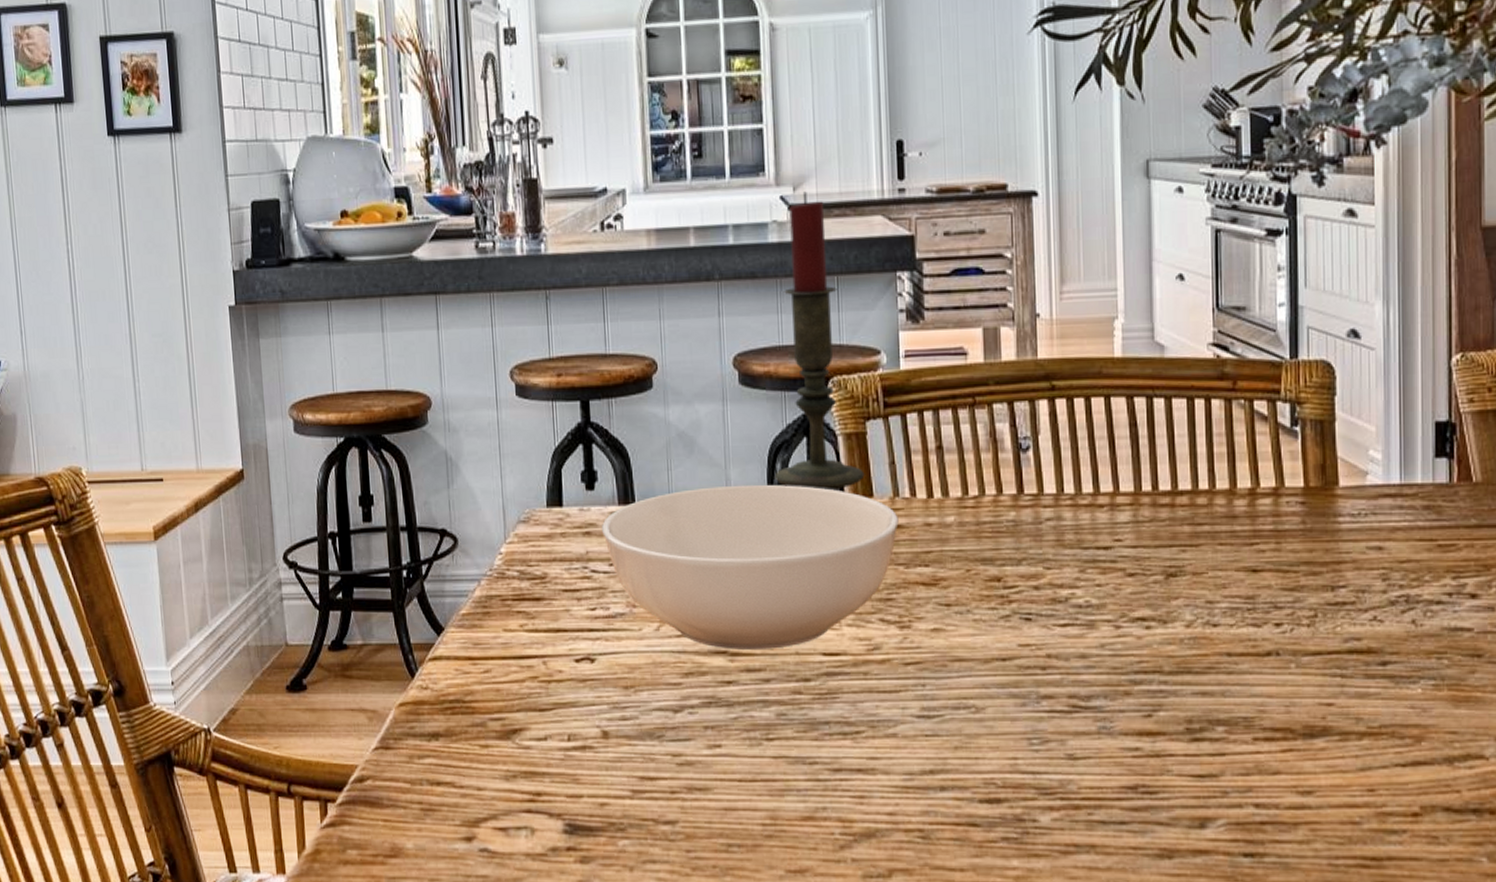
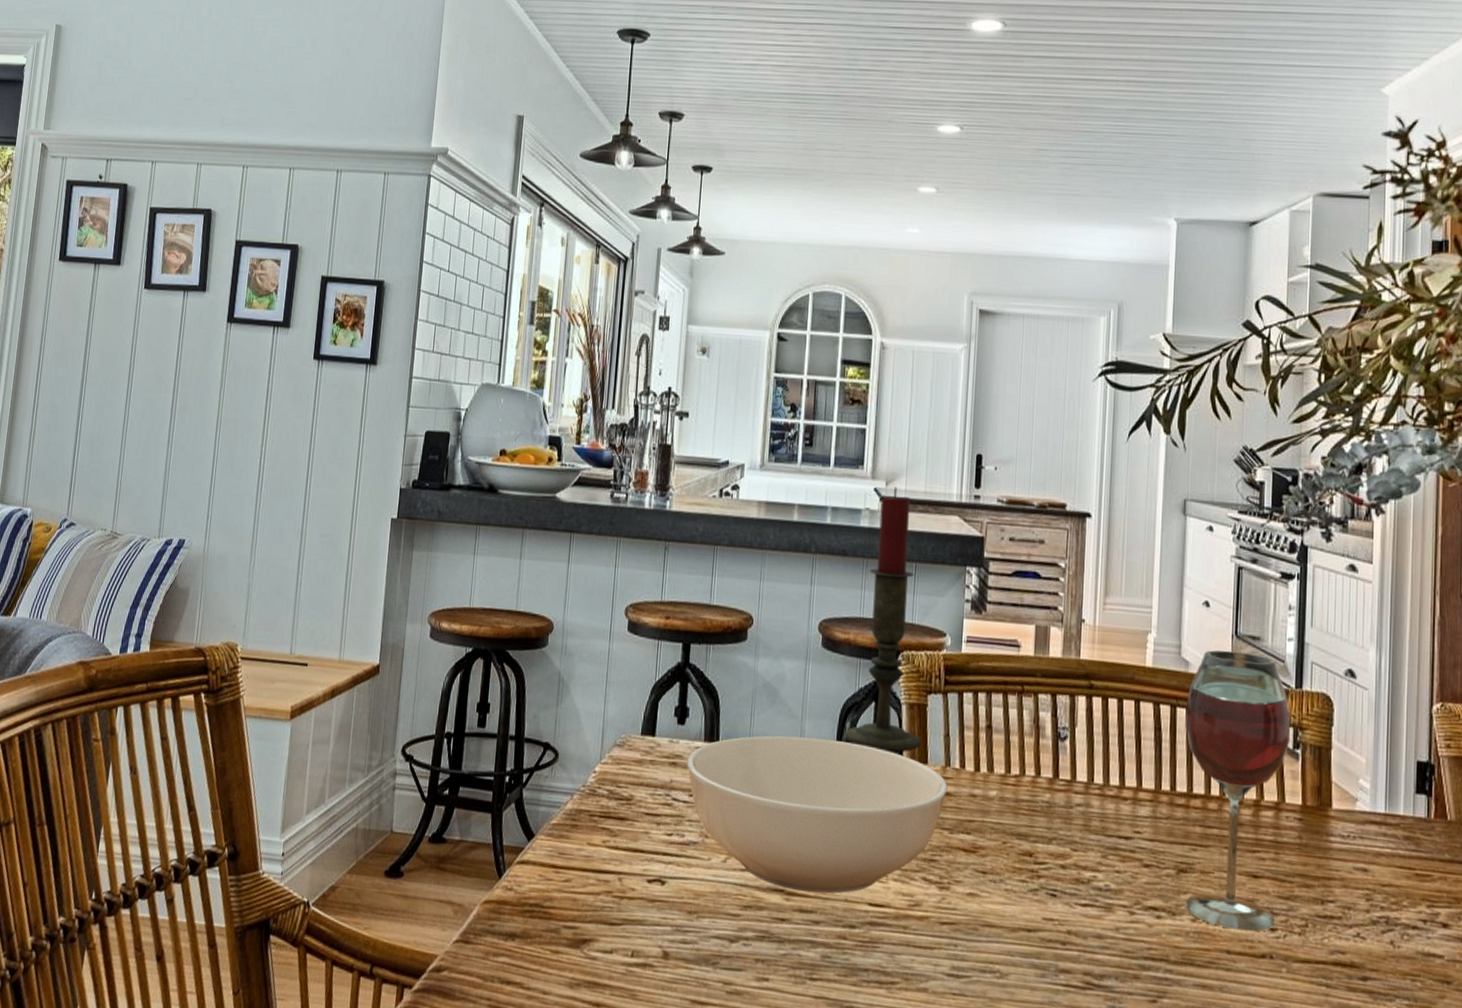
wineglass: none [1164,326,1287,630] -> present [1185,650,1291,932]

